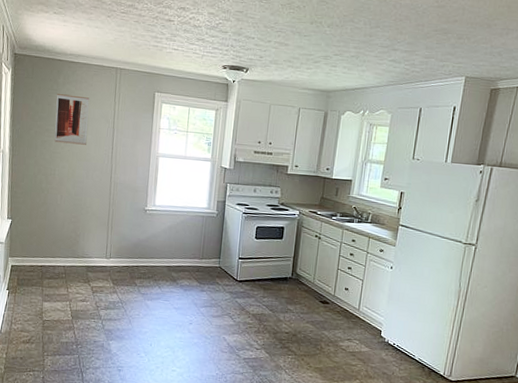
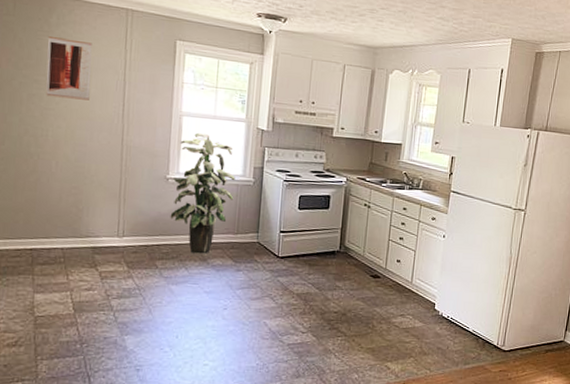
indoor plant: none [147,171,202,276] -> present [170,132,236,254]

